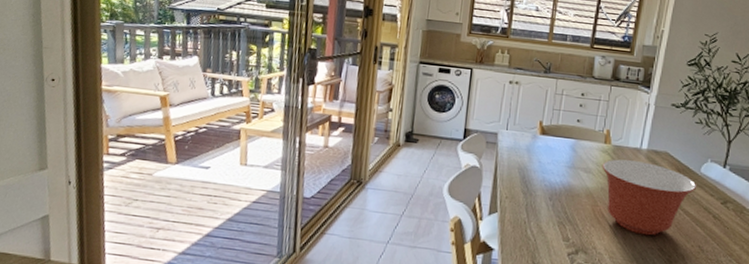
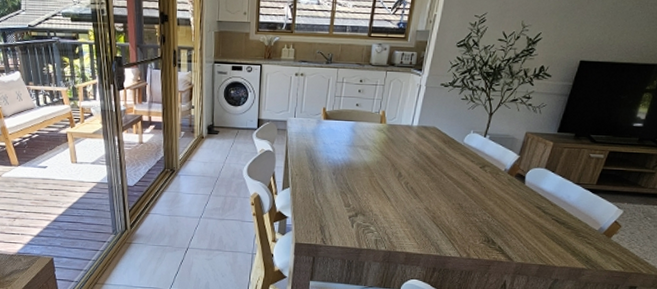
mixing bowl: present [602,159,696,236] -> none [378,136,459,198]

